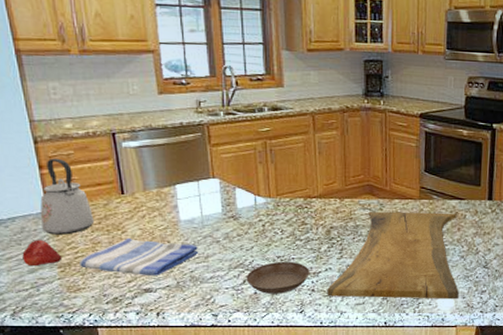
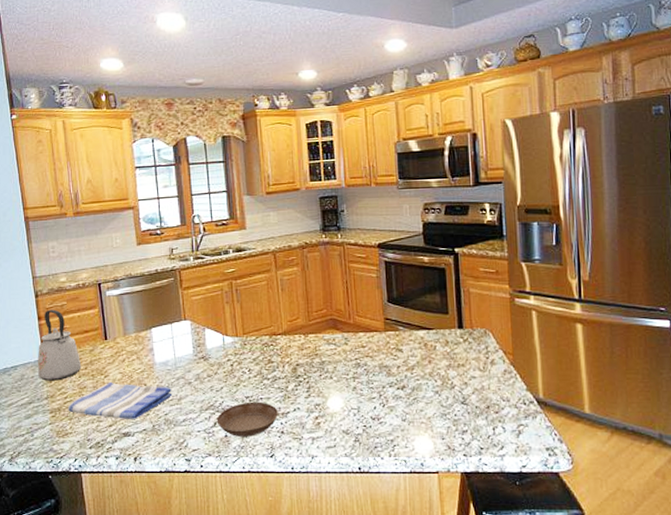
fruit: present [22,240,63,267] -> none [21,386,54,412]
cutting board: present [327,211,459,300] -> none [296,344,437,441]

